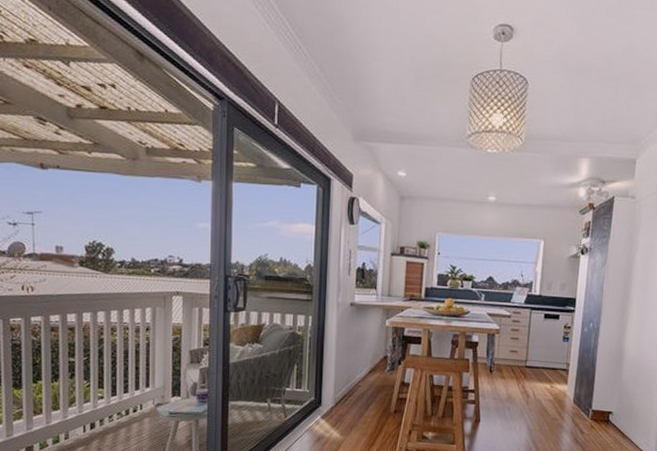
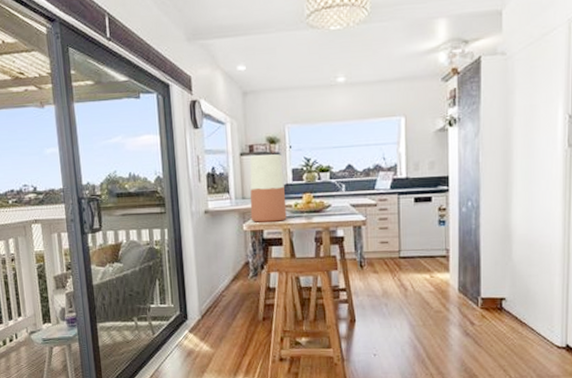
vase: none [394,257,430,322] -> present [249,154,287,223]

